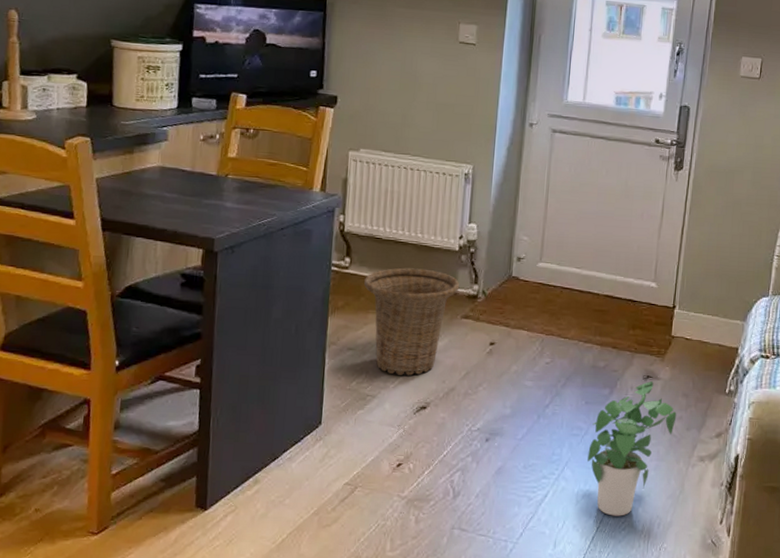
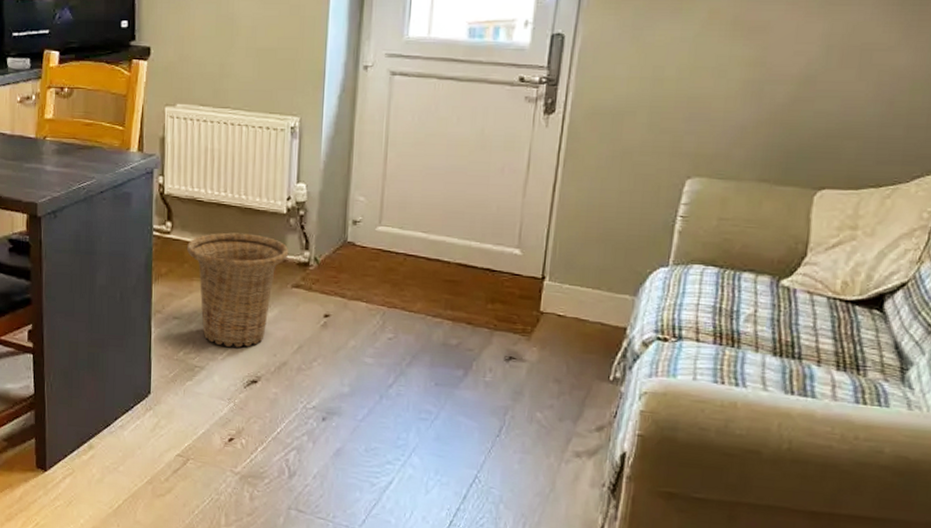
potted plant: present [587,381,677,516] -> none [438,363,547,511]

